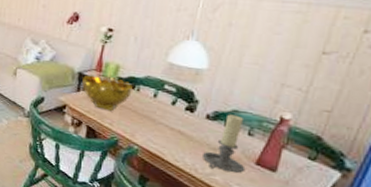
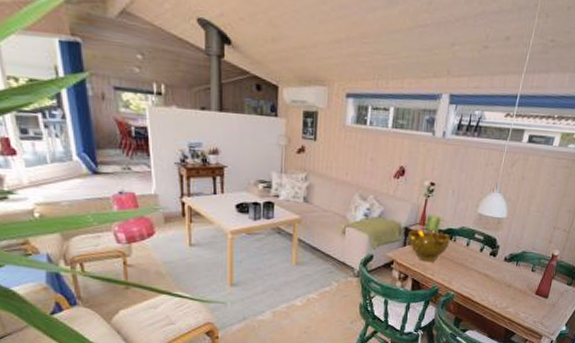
candle holder: present [203,114,246,173] -> none [501,255,529,303]

